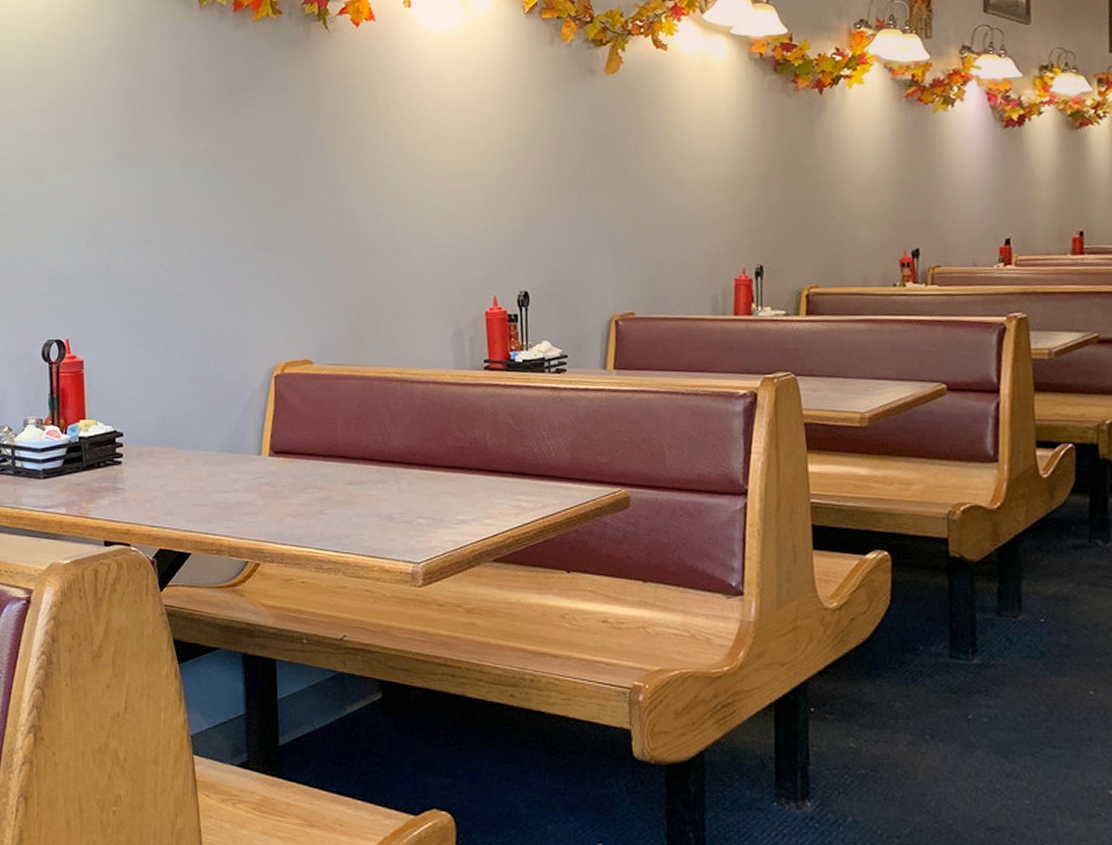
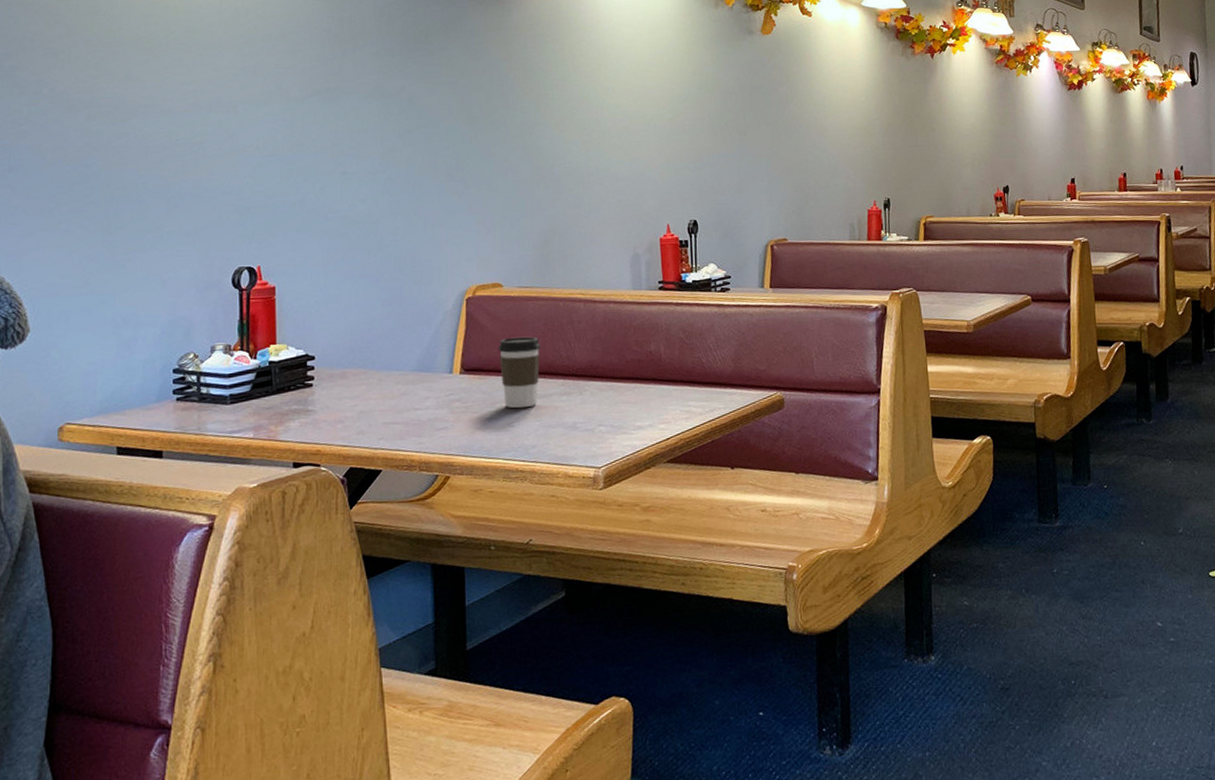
coffee cup: none [308,418,354,495] -> present [498,336,540,409]

